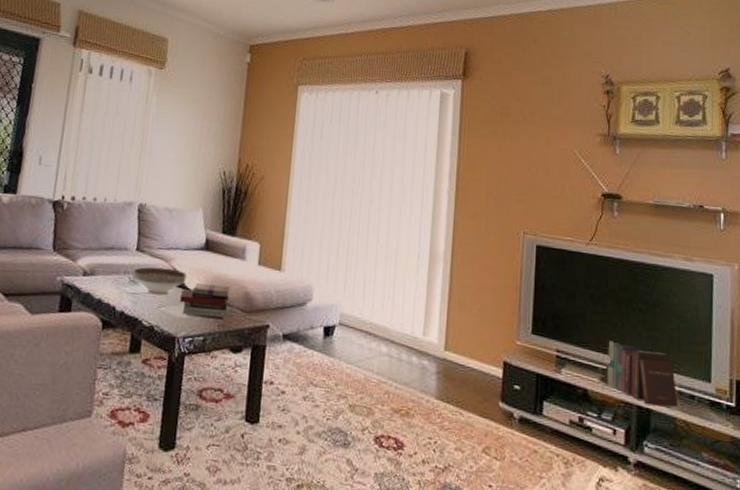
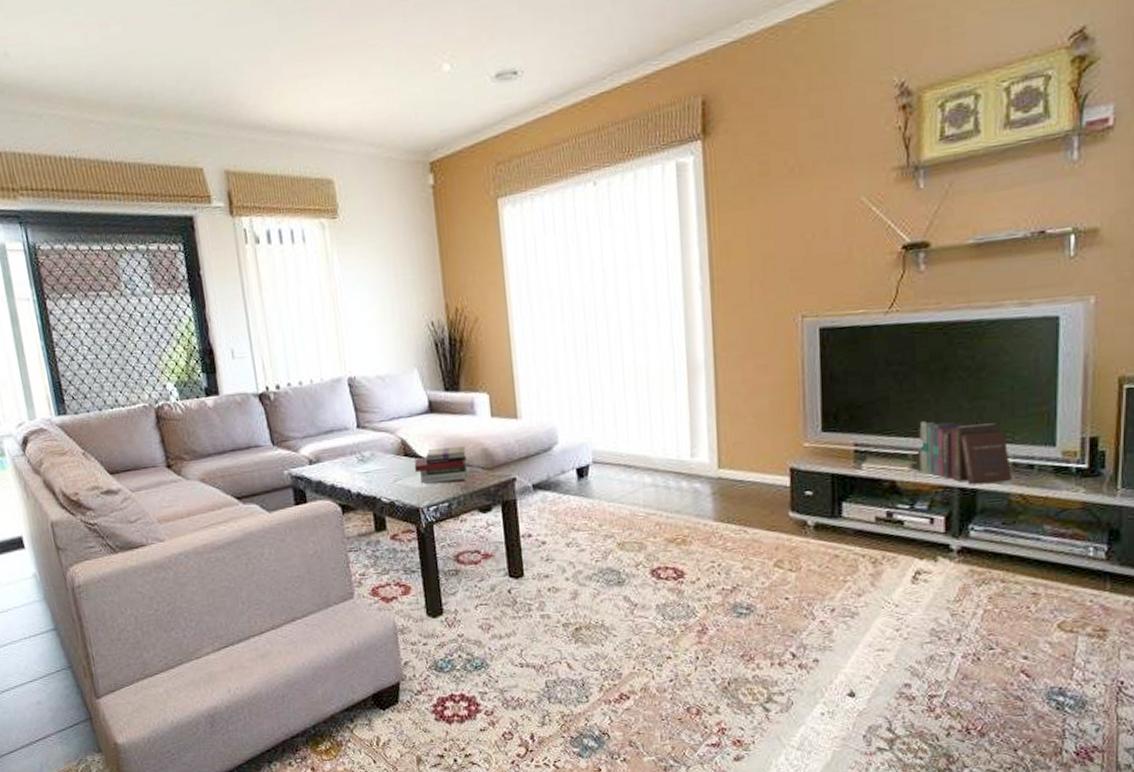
decorative bowl: present [133,266,186,296] -> none [359,439,416,470]

